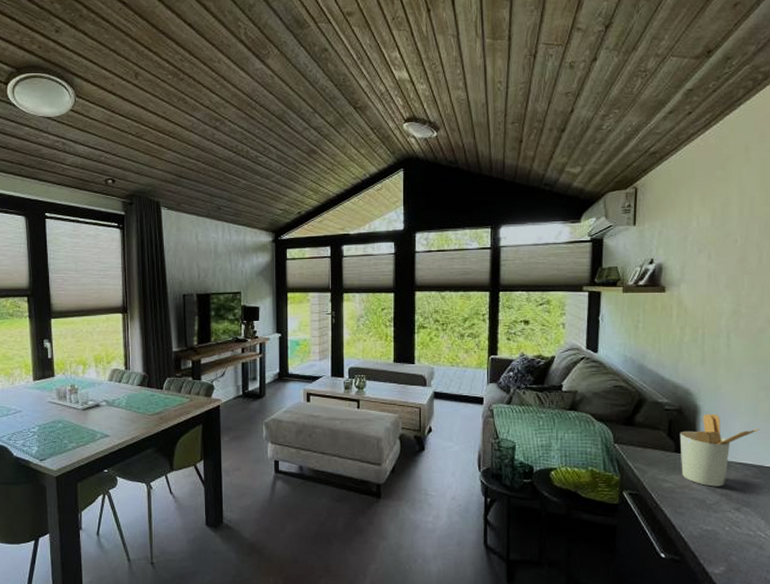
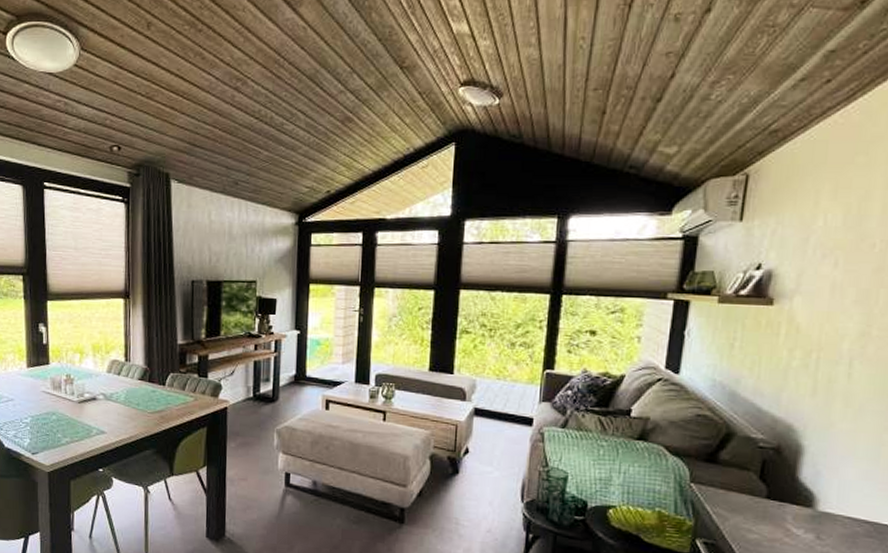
utensil holder: present [679,413,760,487] -> none [772,455,880,544]

